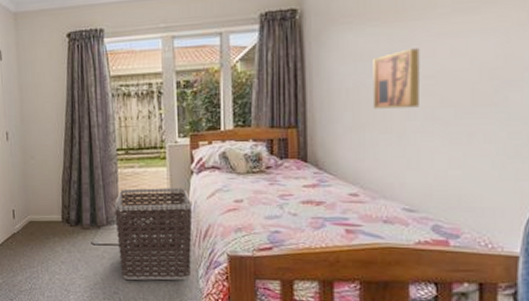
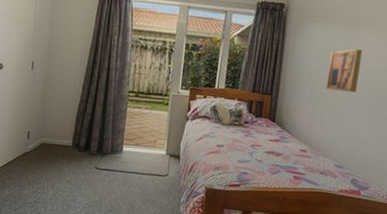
clothes hamper: present [114,188,193,281] -> none [117,125,184,205]

